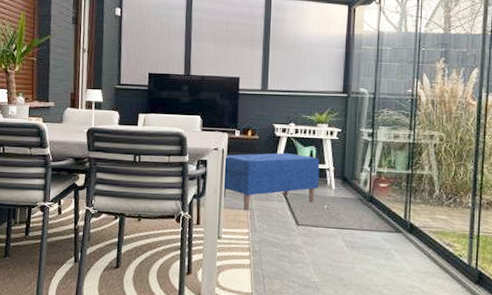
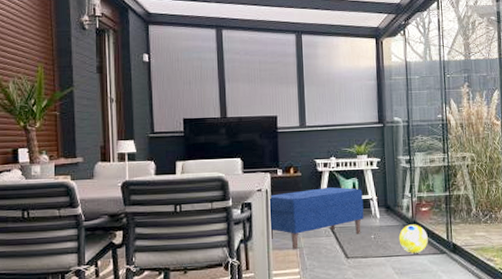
ball: none [353,199,384,229] -> present [398,224,428,253]

